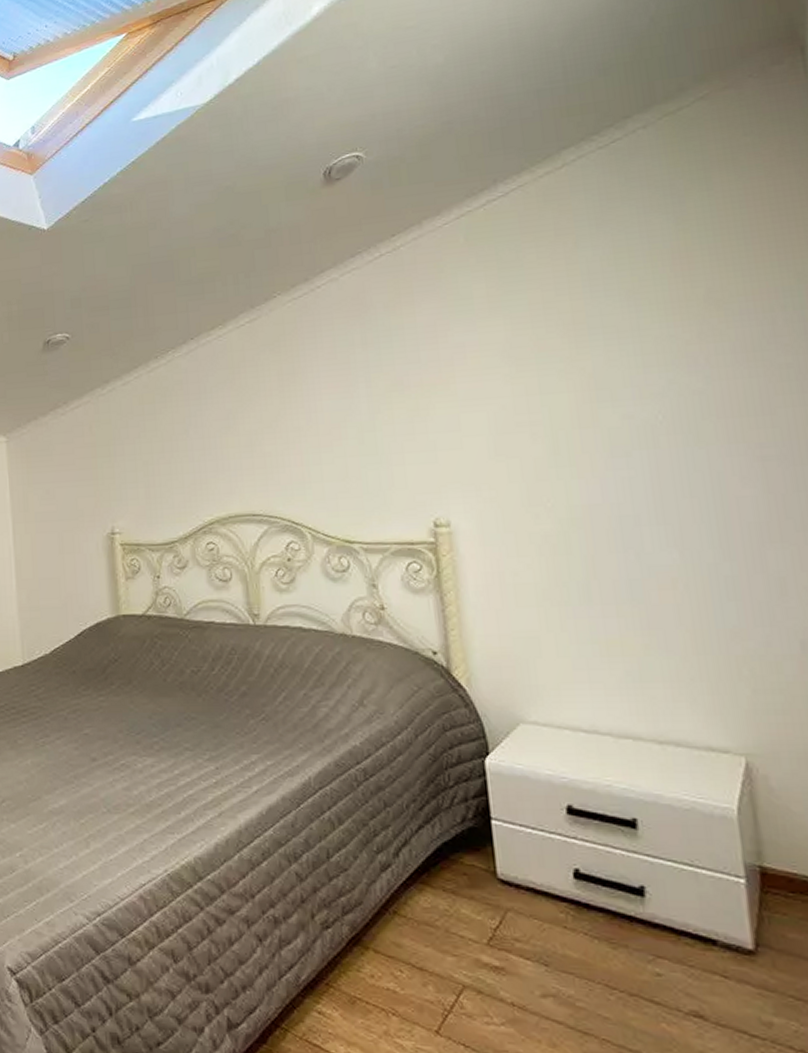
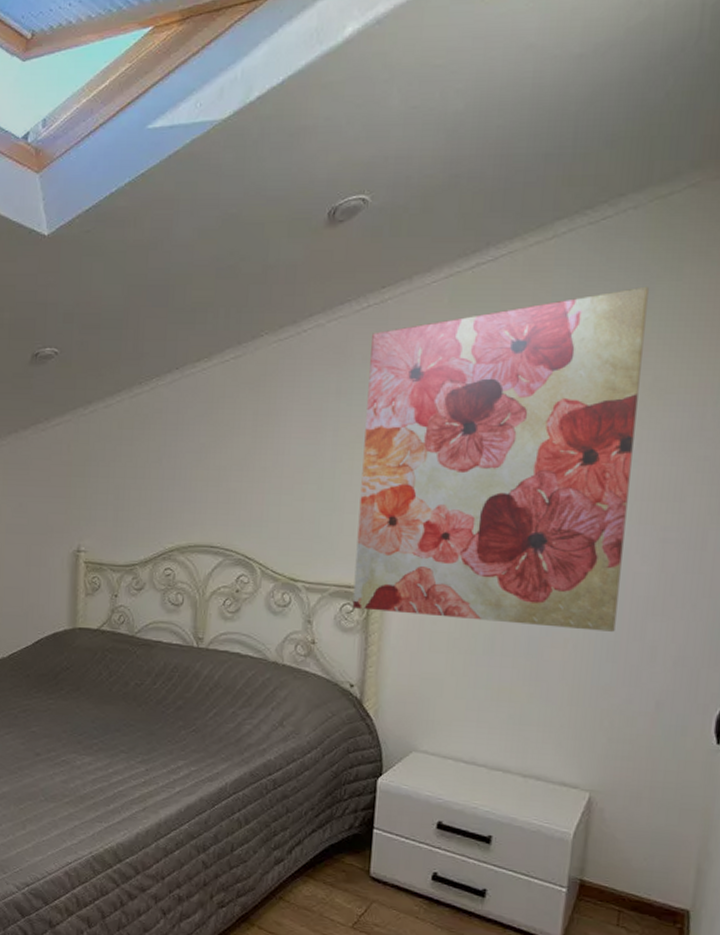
wall art: none [390,200,730,567] -> present [352,286,650,632]

